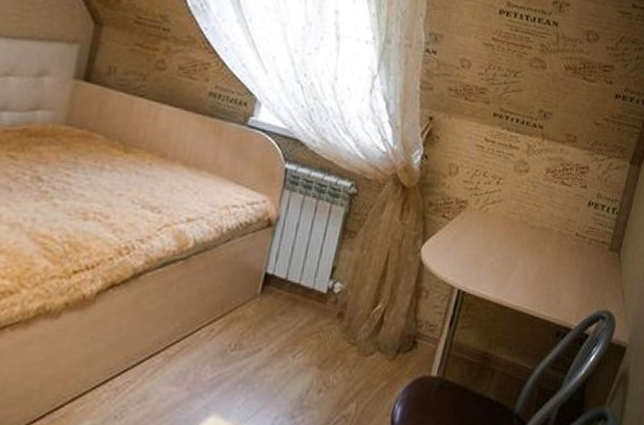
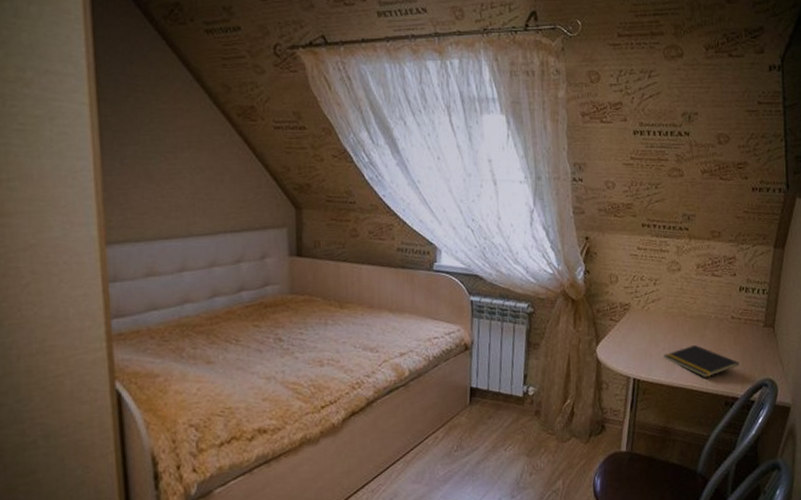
notepad: none [496,260,577,301] -> present [663,345,739,378]

